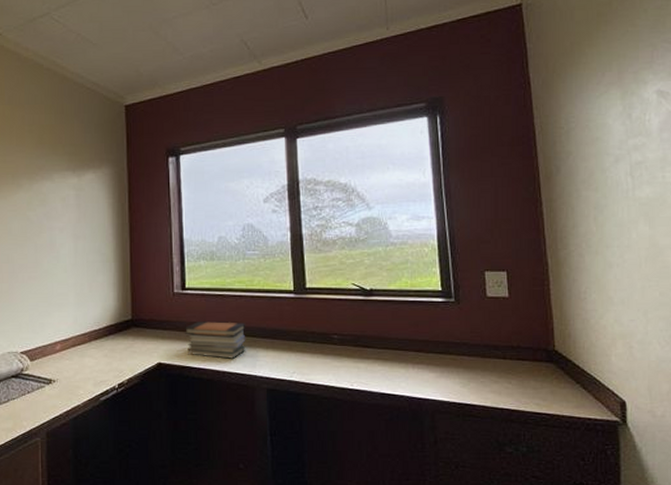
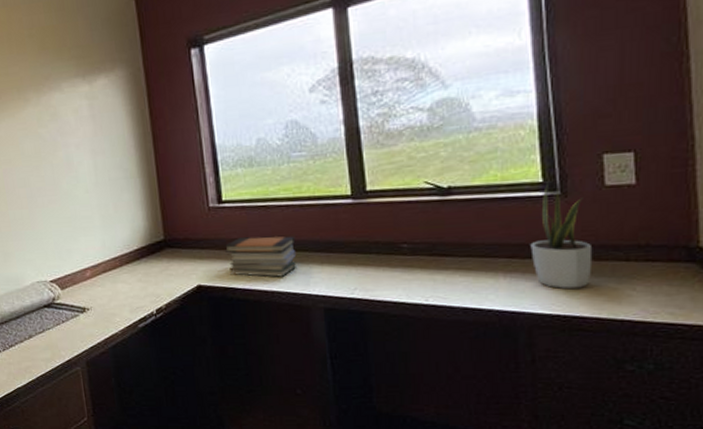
potted plant: none [433,291,479,381] -> present [530,183,593,290]

